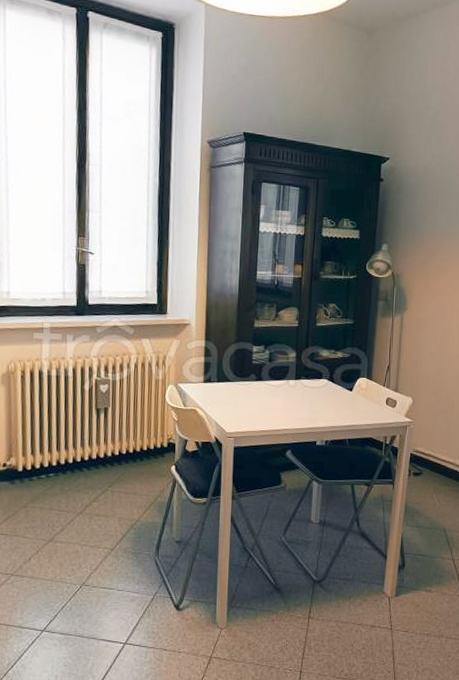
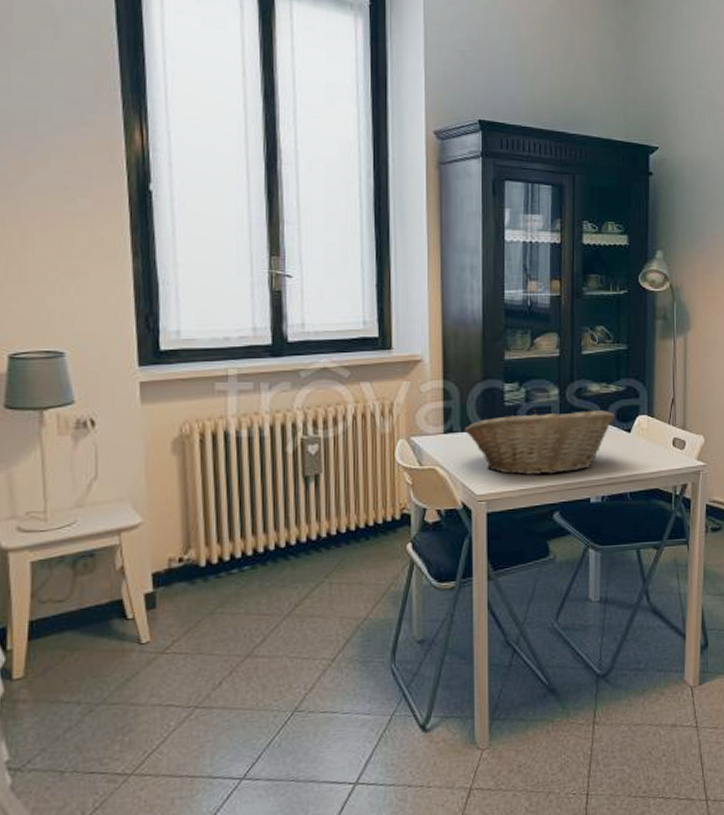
fruit basket: none [219,367,340,420] -> present [464,408,615,475]

